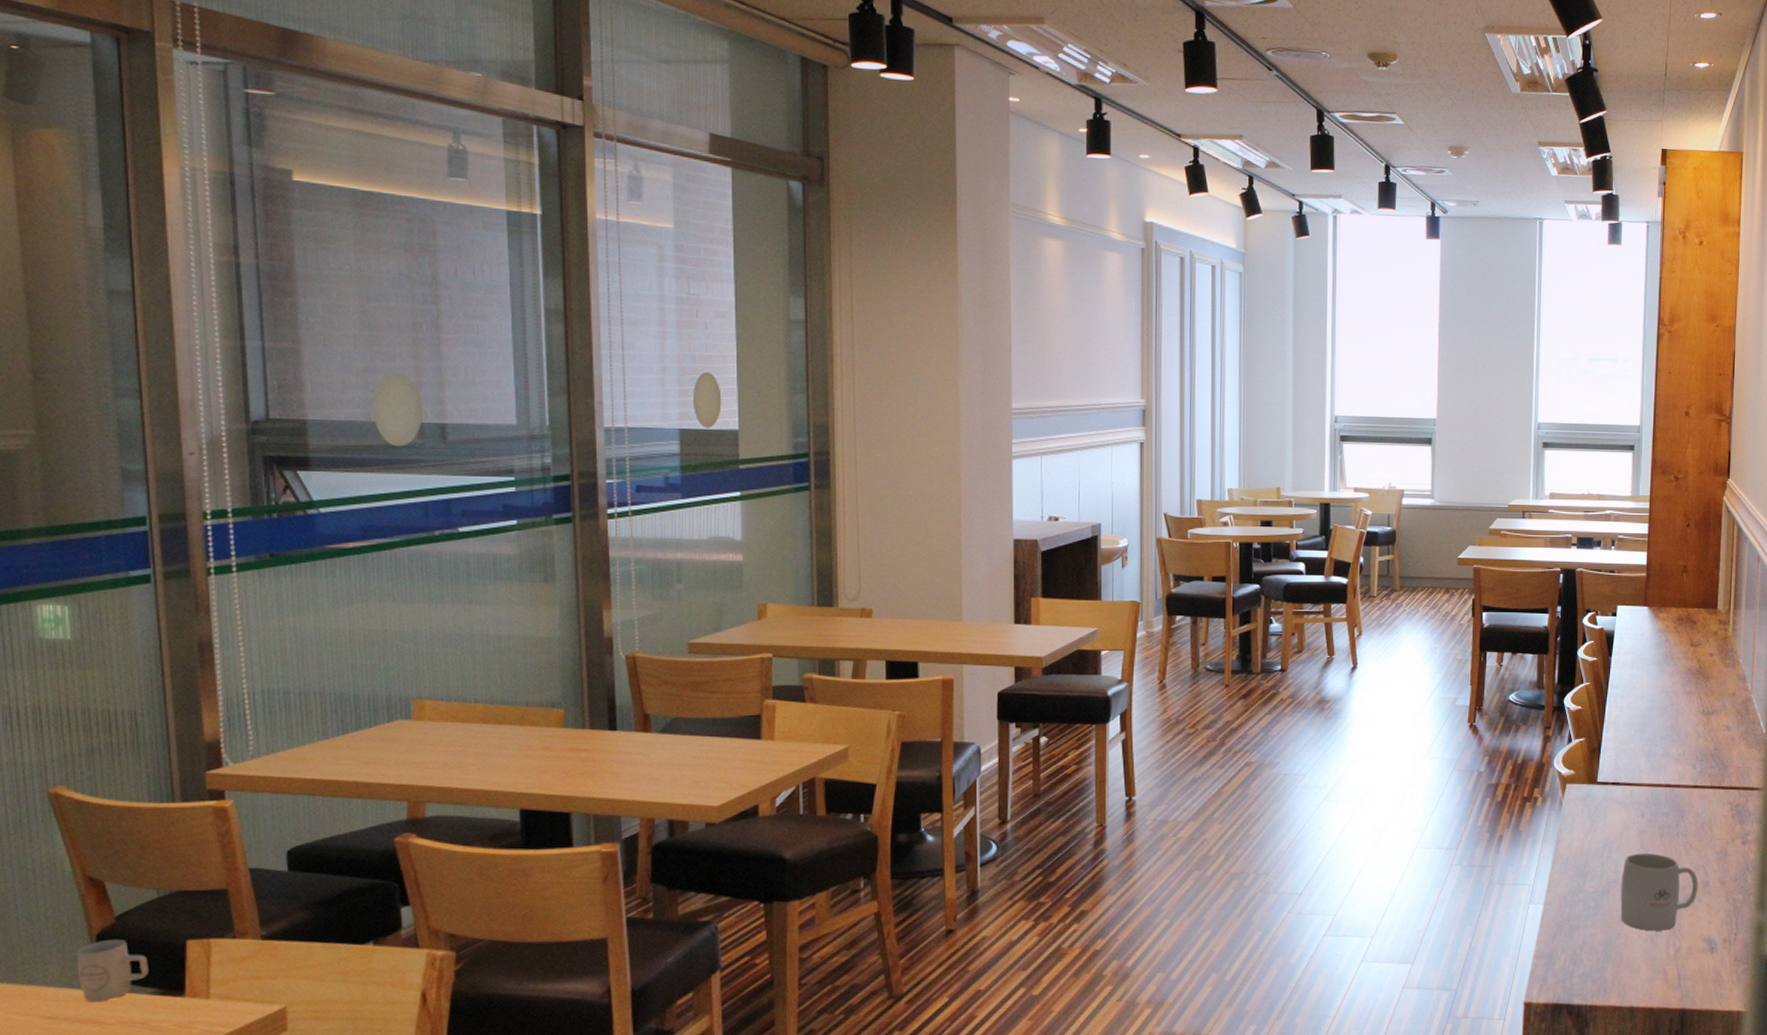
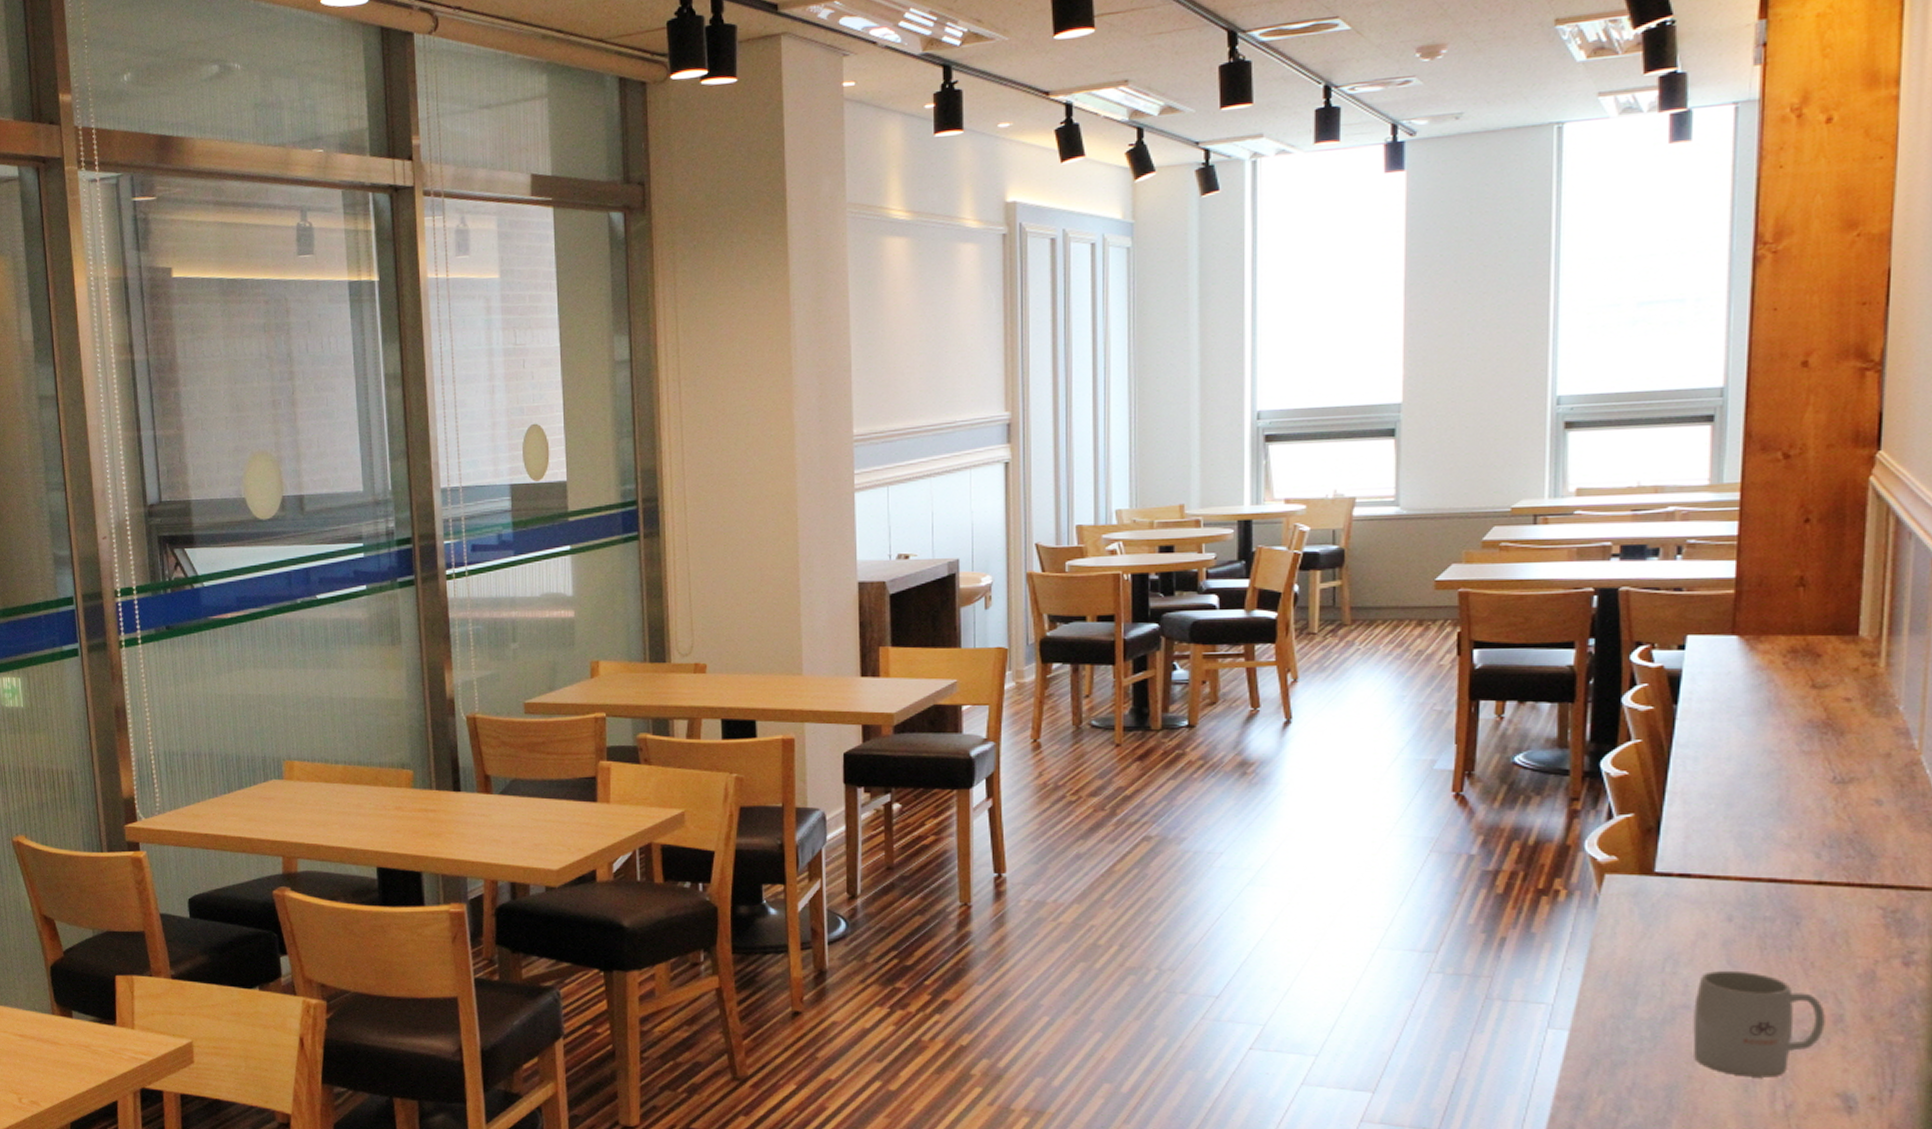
mug: present [76,938,148,1003] -> none [37,970,89,1025]

